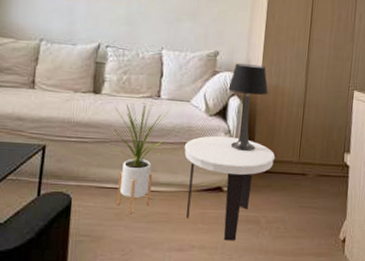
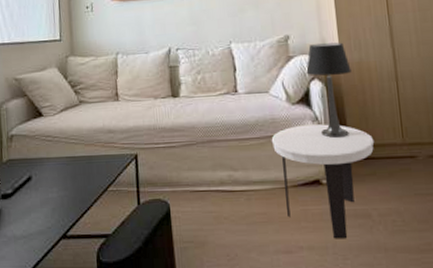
house plant: present [112,98,171,213] -> none [196,94,254,216]

